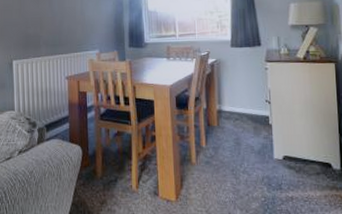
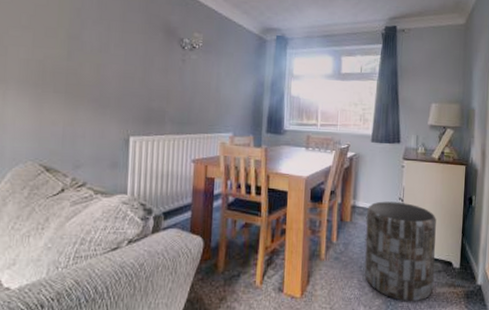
side table: none [234,104,314,204] -> present [364,201,436,301]

